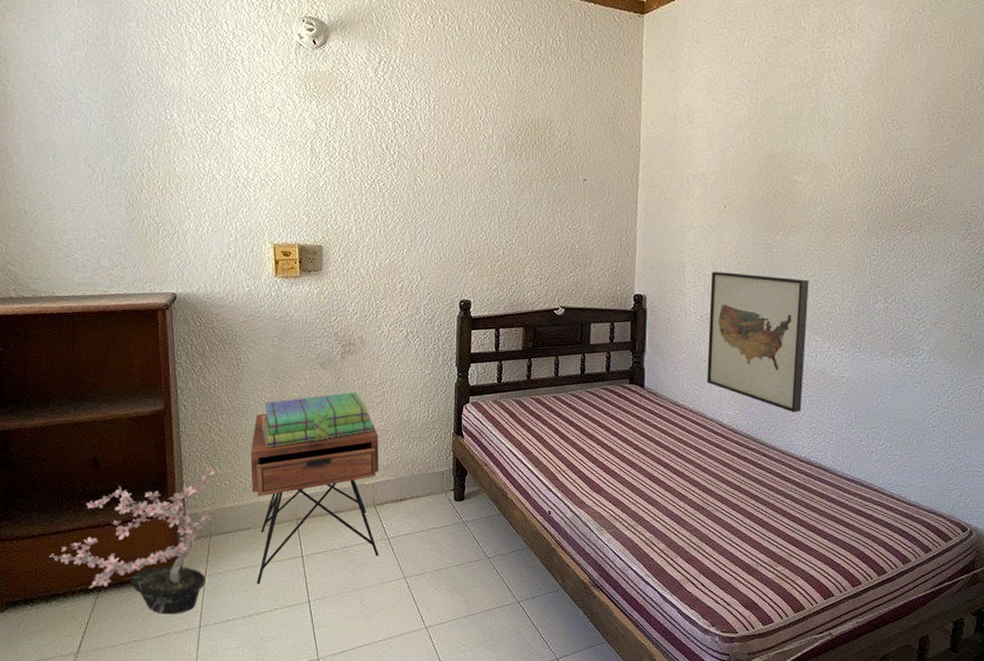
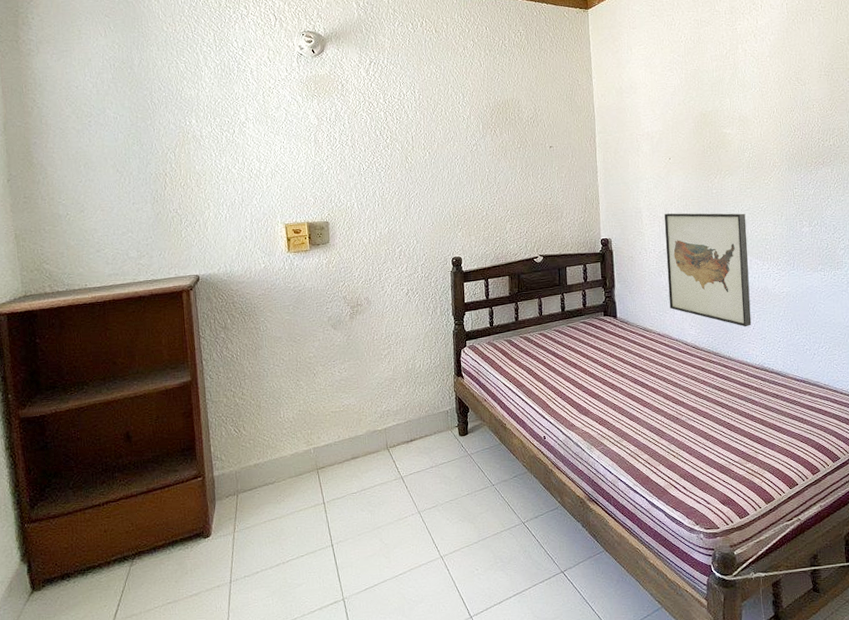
potted plant: present [50,466,215,615] -> none [85,428,240,574]
nightstand: present [250,414,379,584] -> none [271,365,395,534]
stack of books: present [261,391,372,448] -> none [280,347,382,406]

